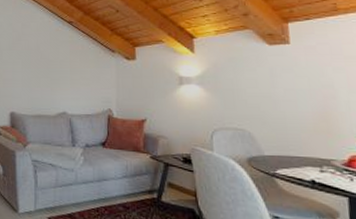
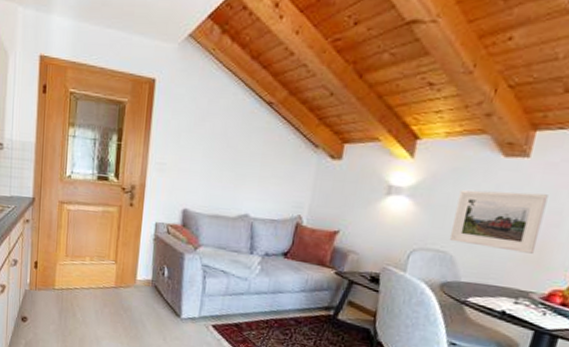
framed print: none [240,72,322,124] -> present [449,190,548,254]

